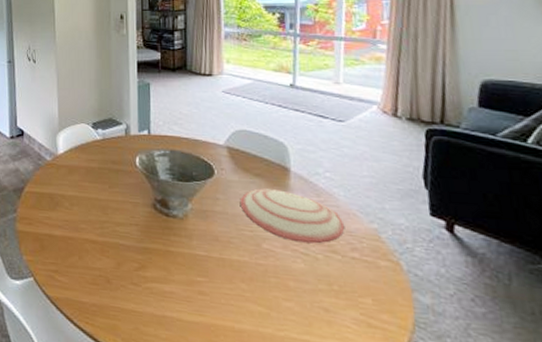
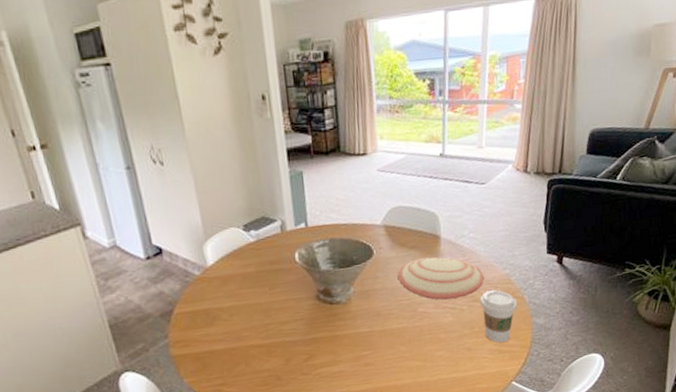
coffee cup: none [339,243,391,314] -> present [480,290,517,343]

